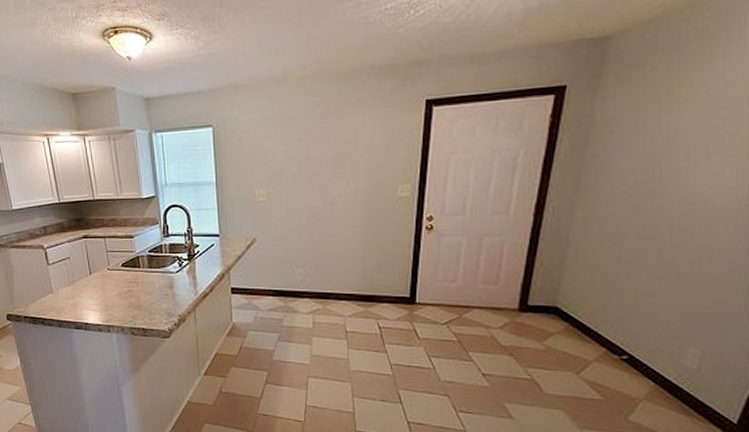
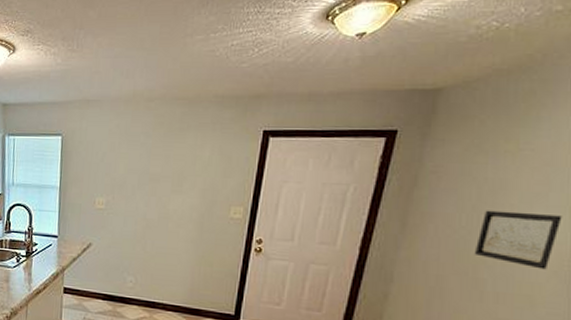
wall art: none [650,159,739,217] -> present [474,210,562,270]

